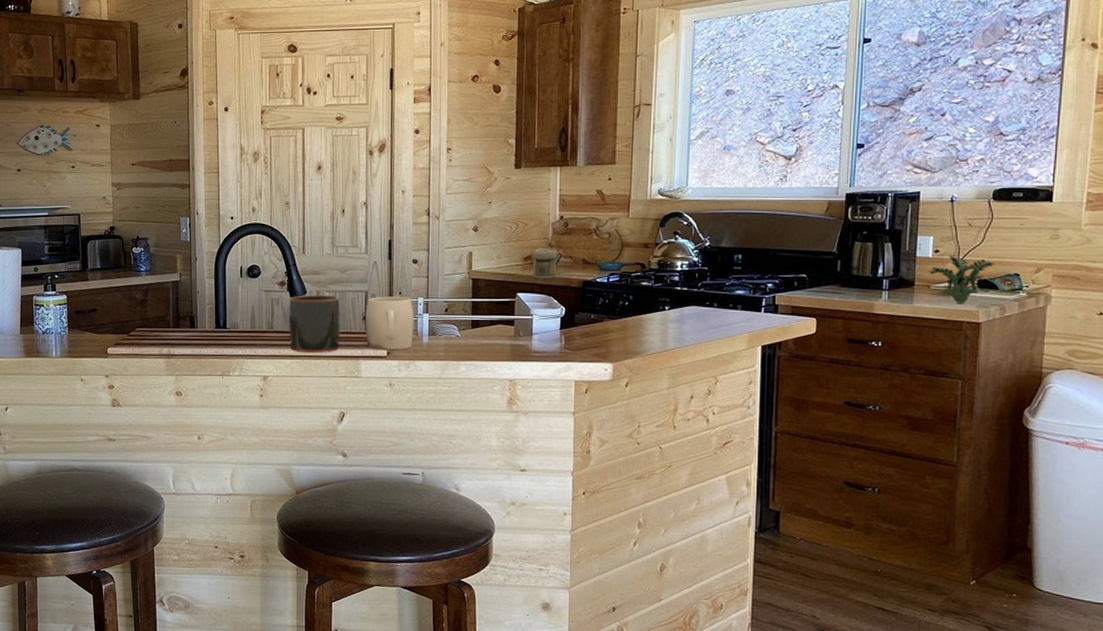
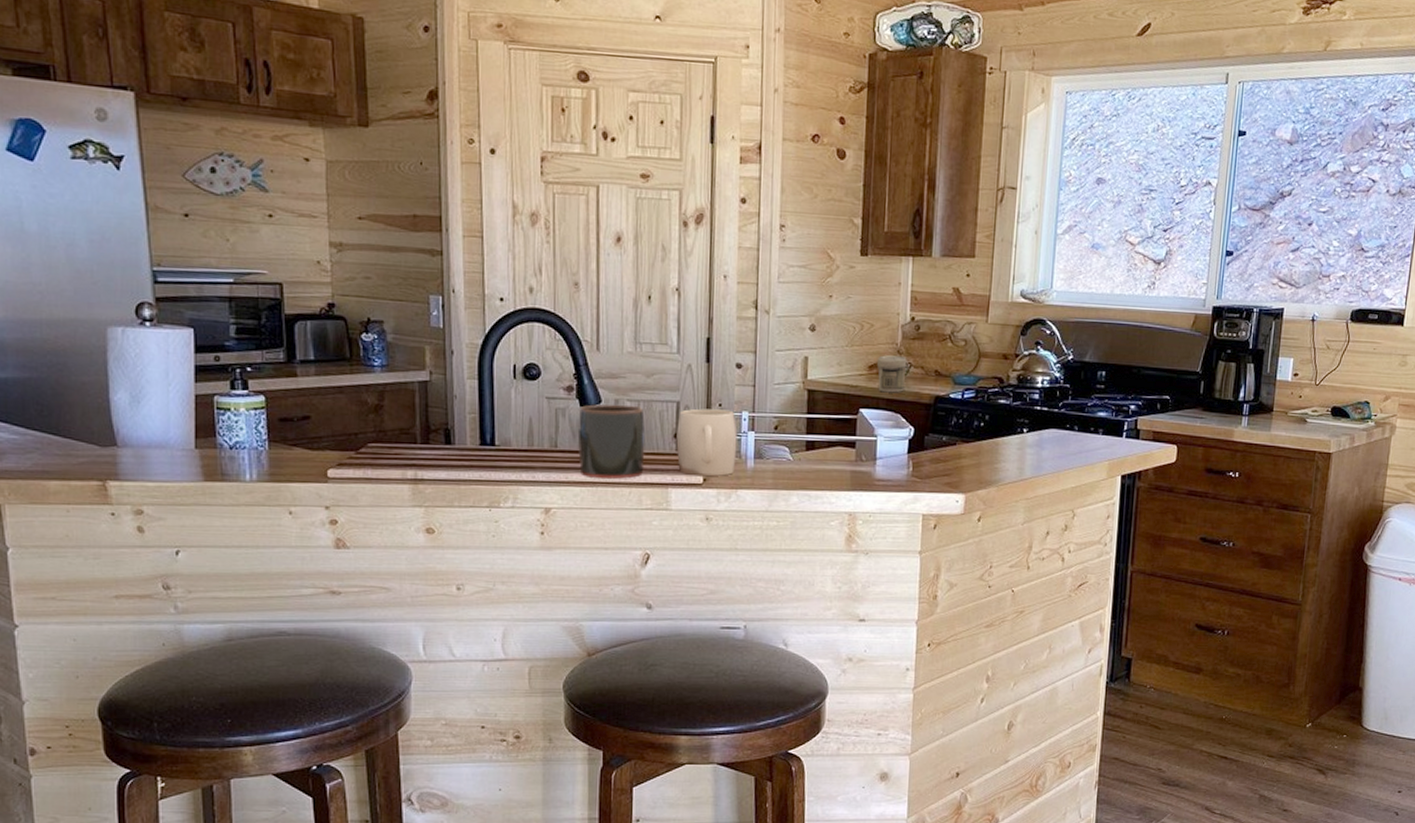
succulent plant: present [929,255,995,304] -> none [1287,380,1349,433]

